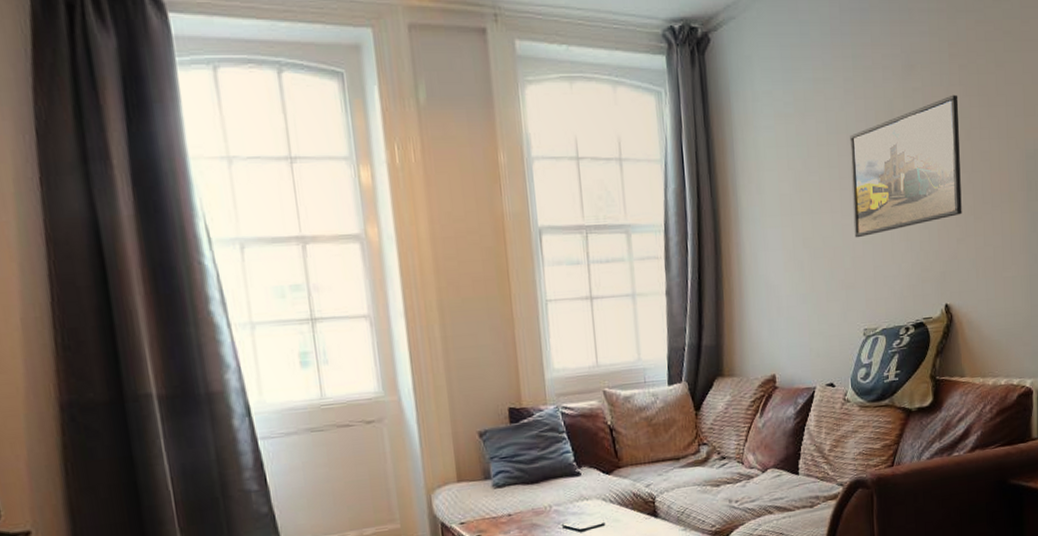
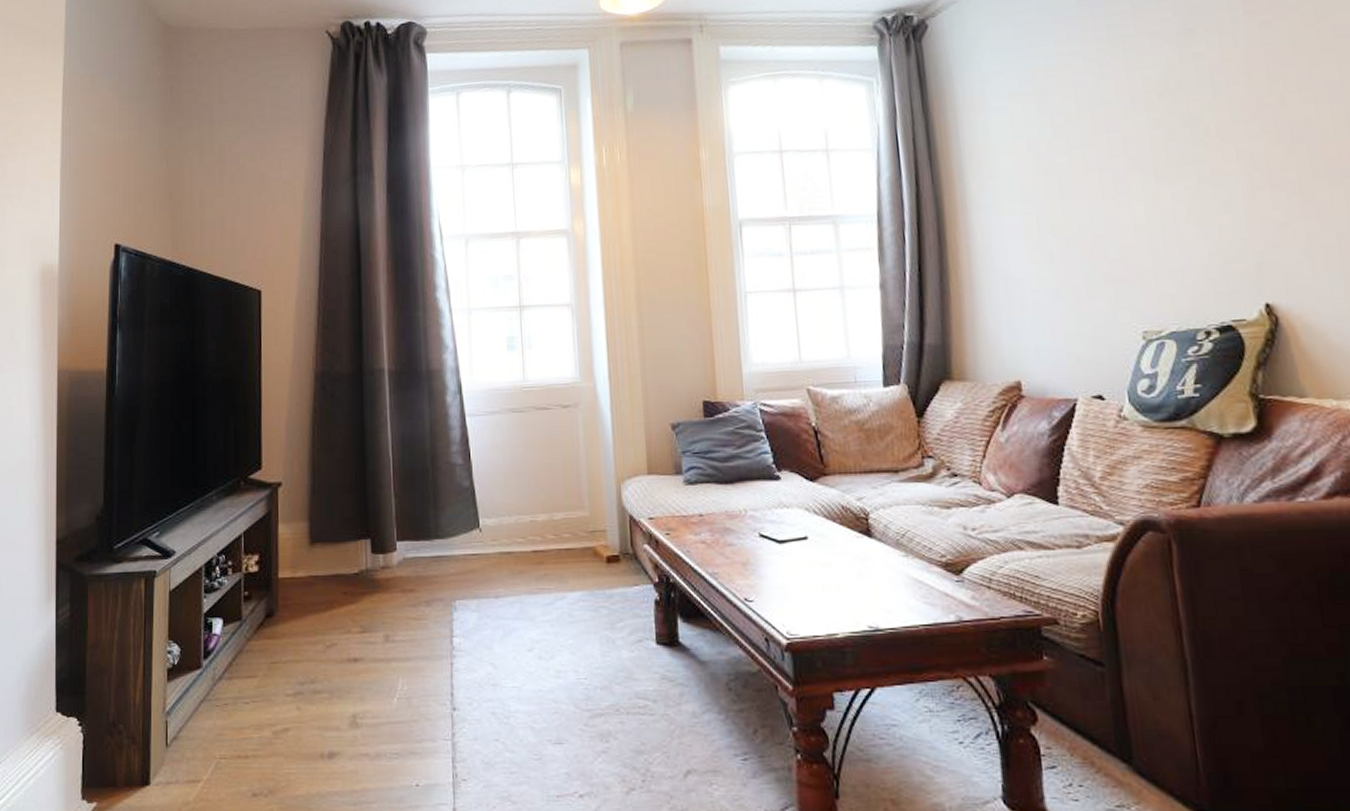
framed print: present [850,94,962,238] -> none [1109,55,1282,225]

